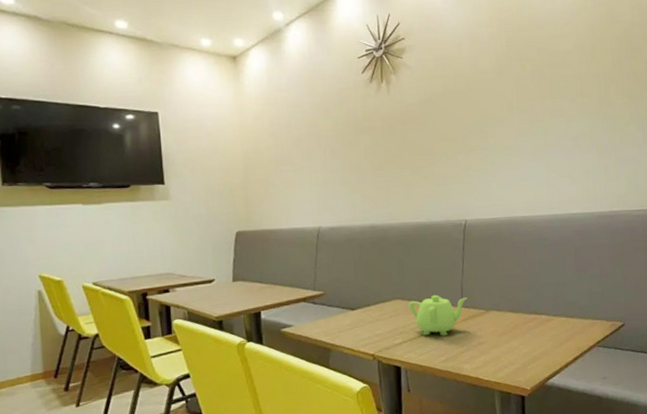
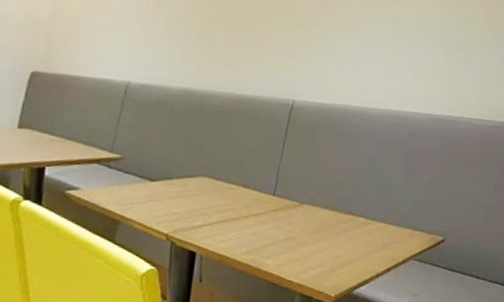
teapot: present [408,294,467,336] -> none [215,177,282,225]

